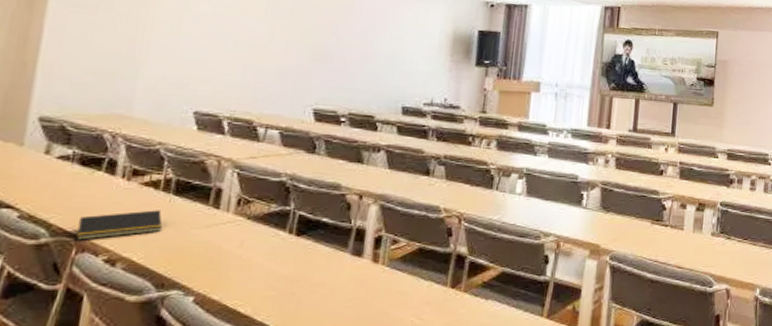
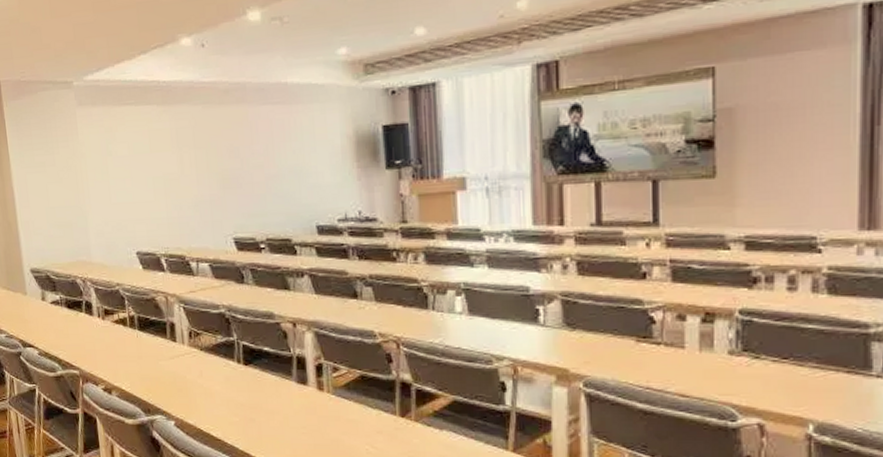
notepad: present [77,210,162,240] -> none [77,345,137,372]

